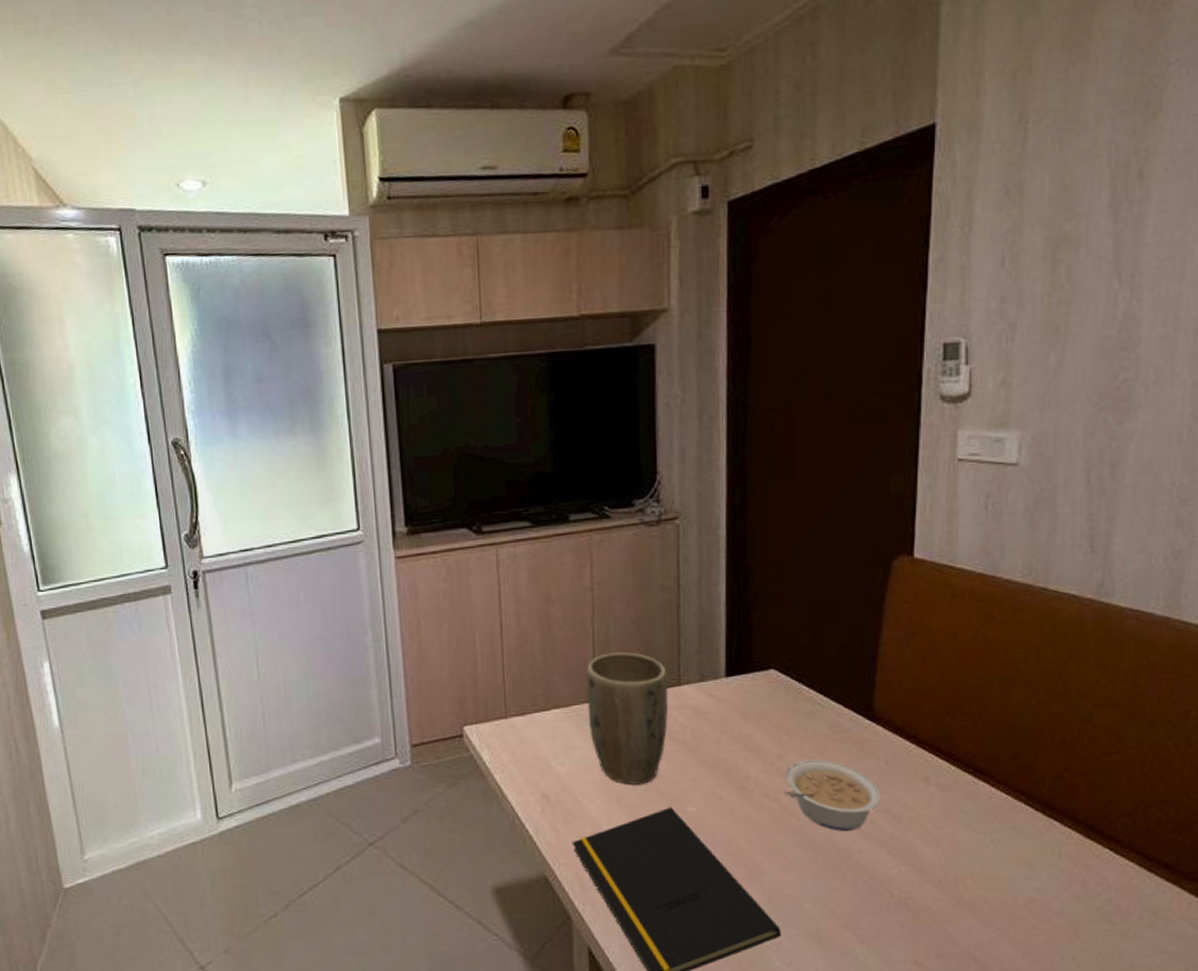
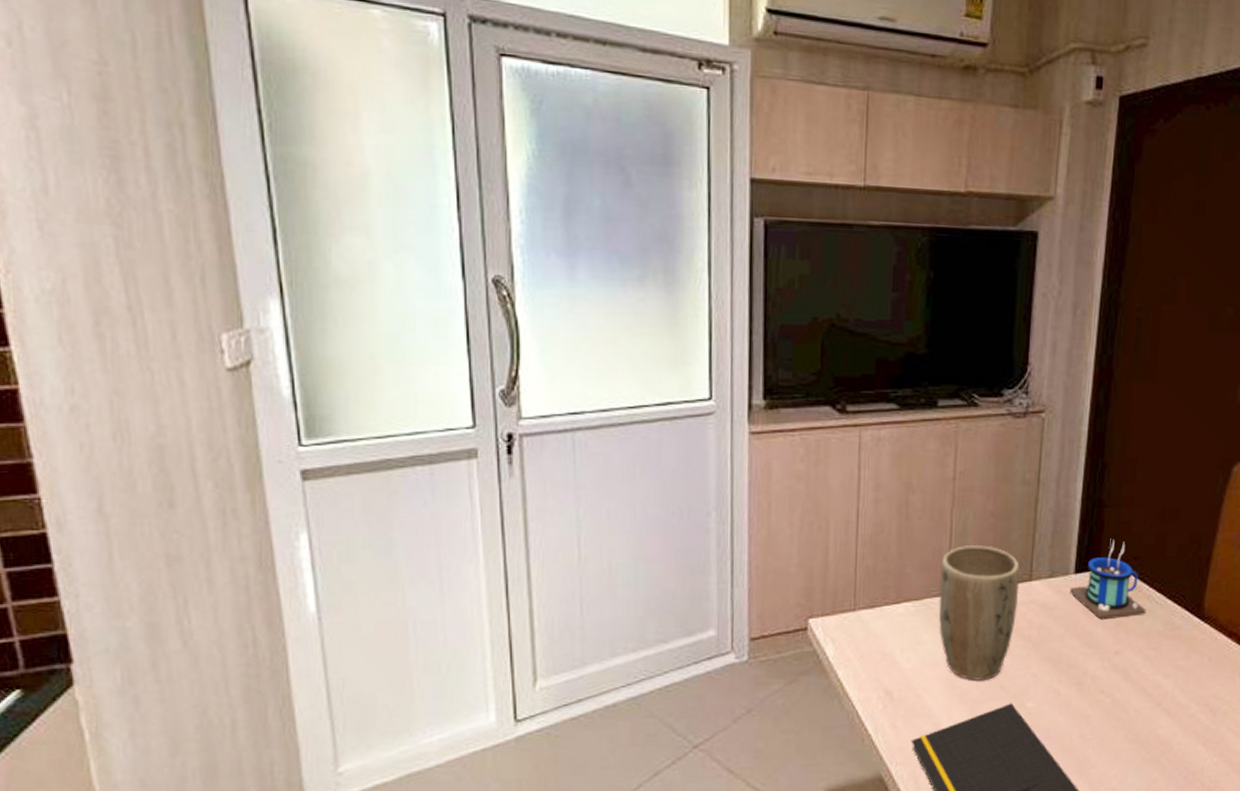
mug: none [722,640,809,723] -> present [1070,538,1146,620]
legume: present [785,759,882,831] -> none [1118,656,1203,725]

